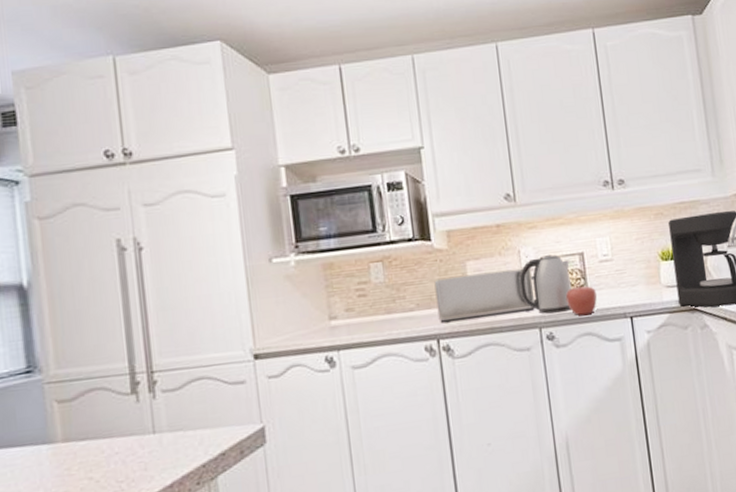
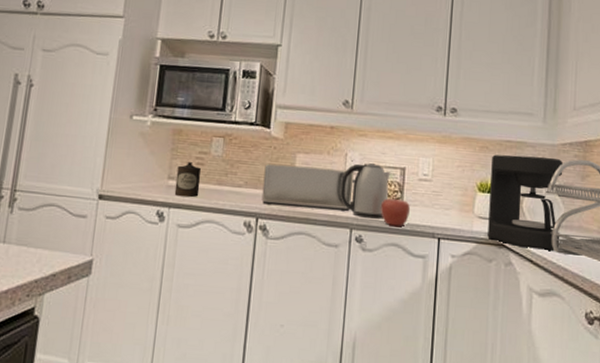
canister: none [337,296,369,337] -> present [174,162,201,198]

